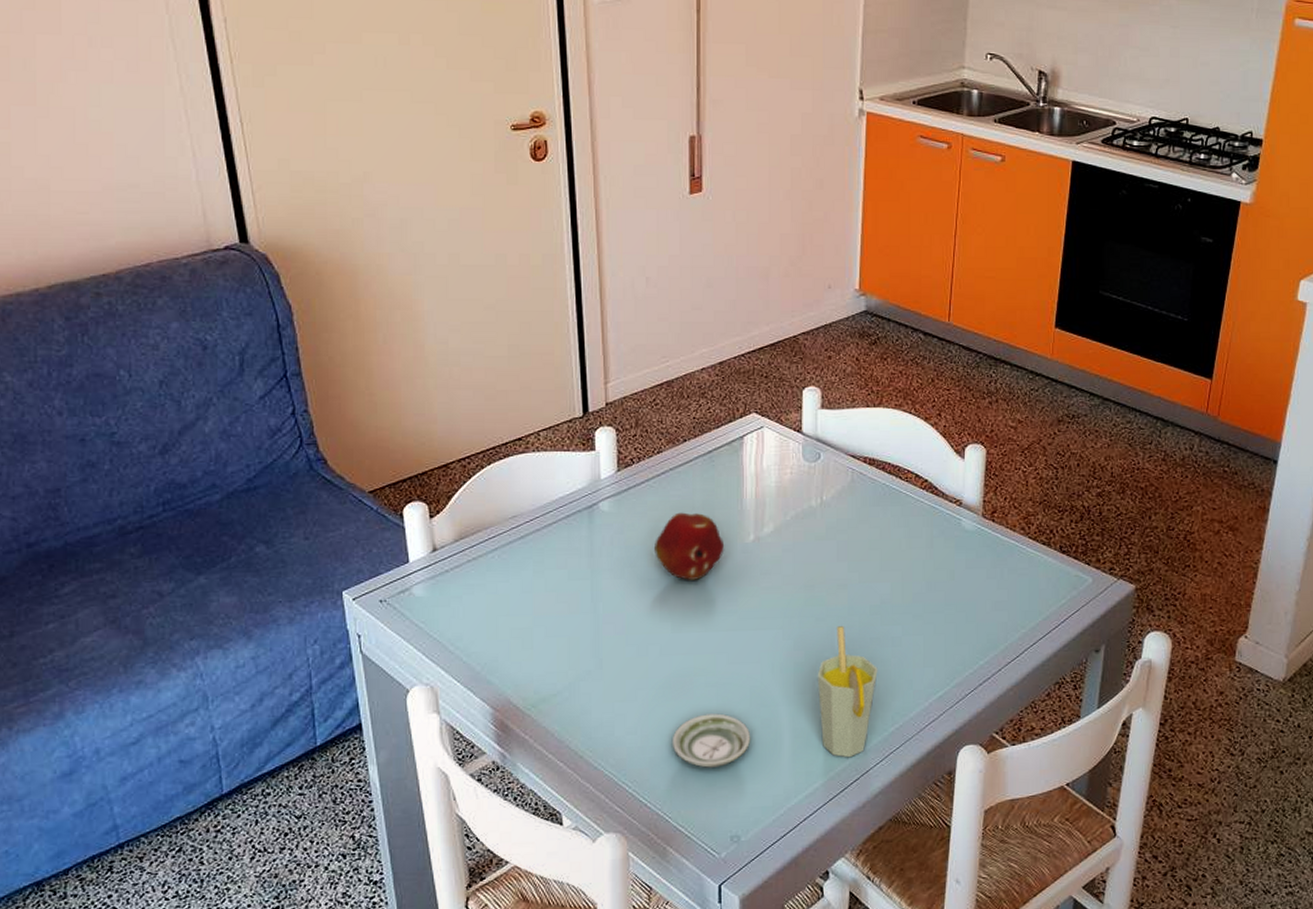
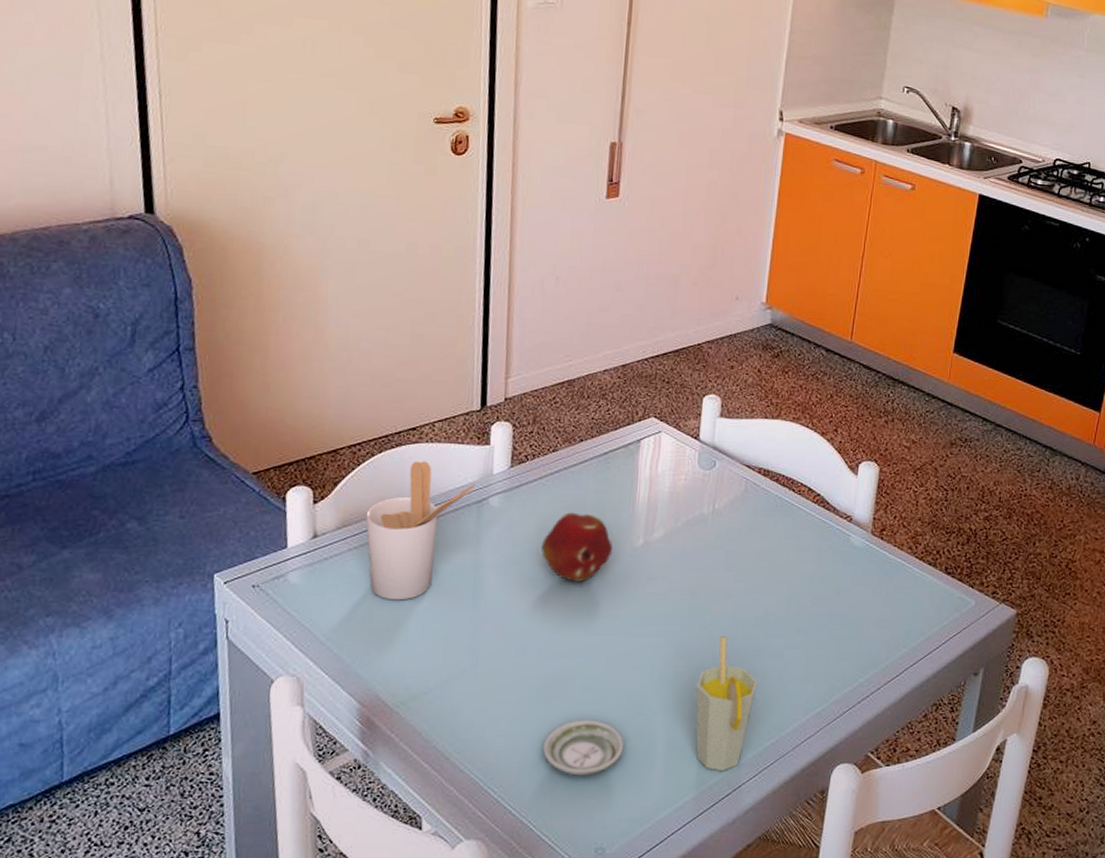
utensil holder: none [481,470,584,608] -> present [366,461,475,601]

